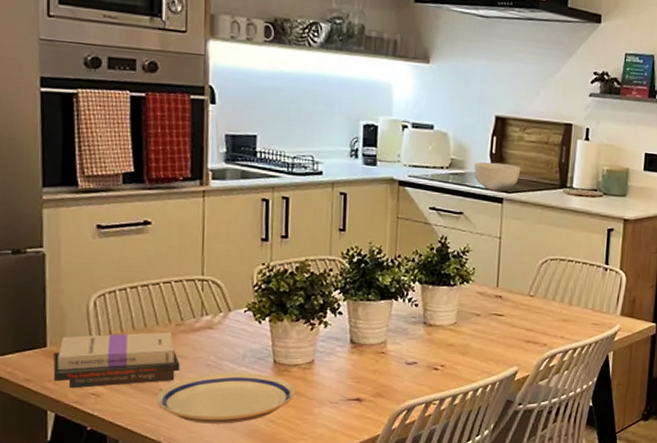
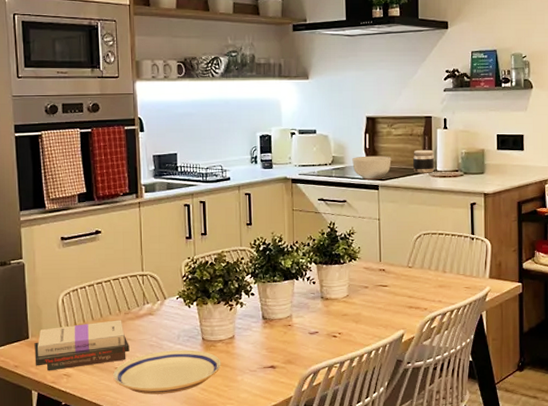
jar: none [545,161,572,190] -> present [413,149,435,173]

